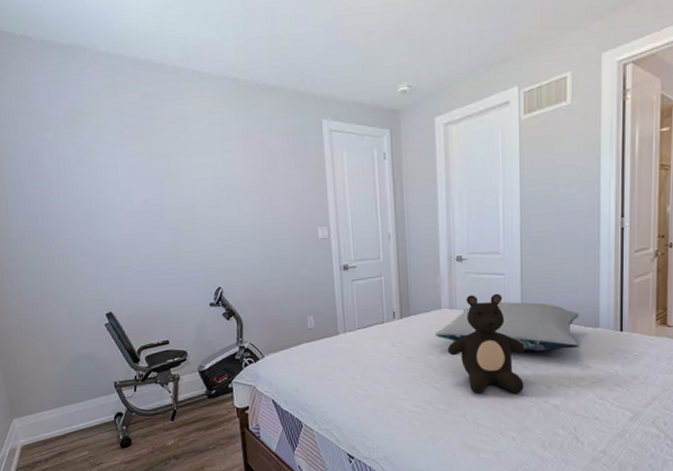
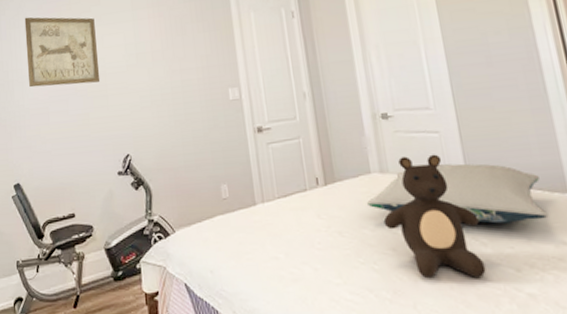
wall art: none [104,141,190,218] -> present [24,17,101,88]

